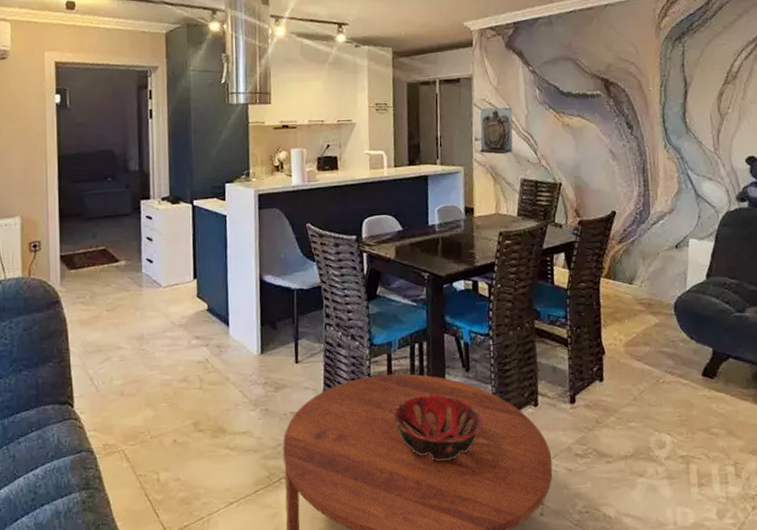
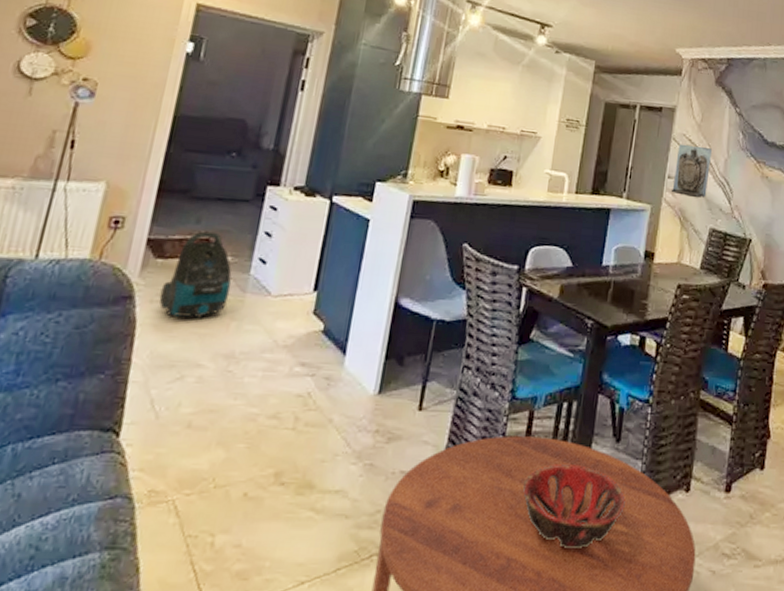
vacuum cleaner: none [79,243,130,313] -> present [159,231,232,319]

